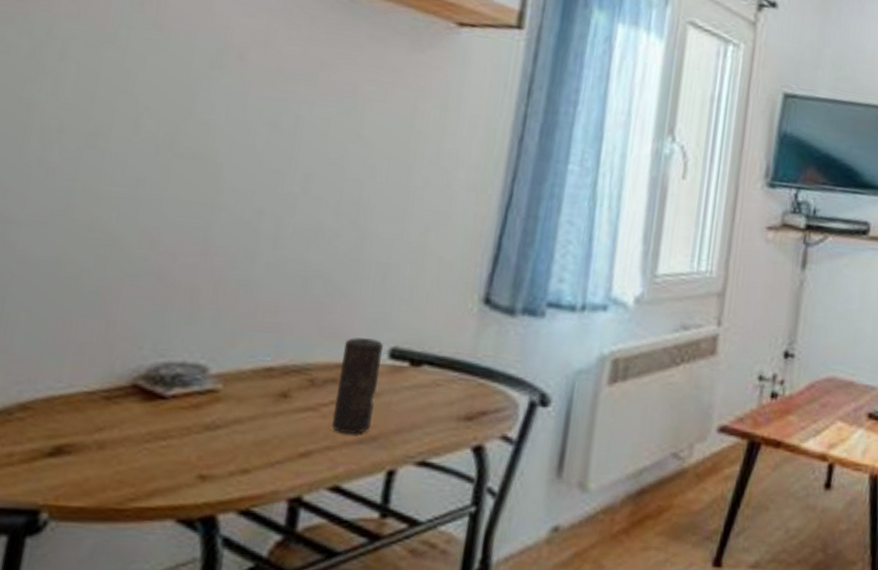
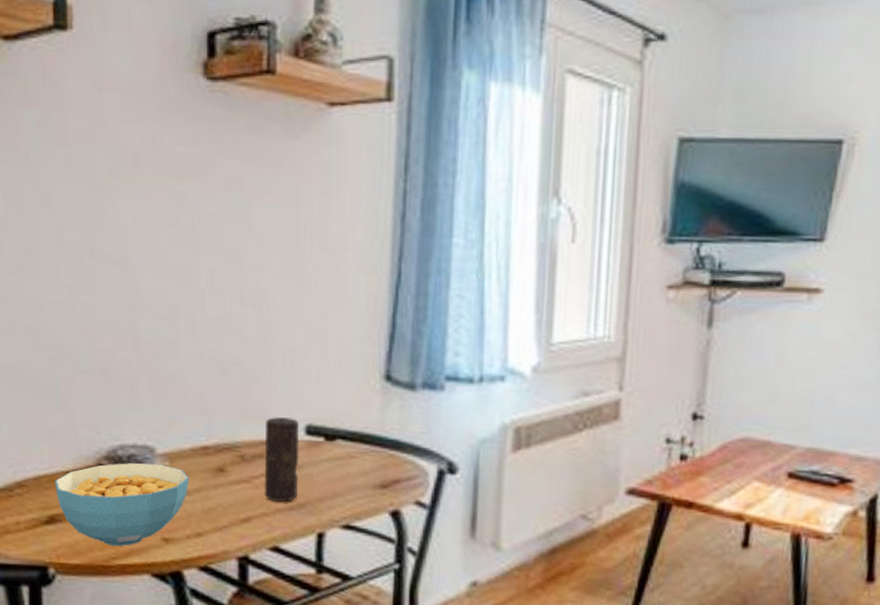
cereal bowl: none [70,384,244,485] -> present [55,463,189,546]

